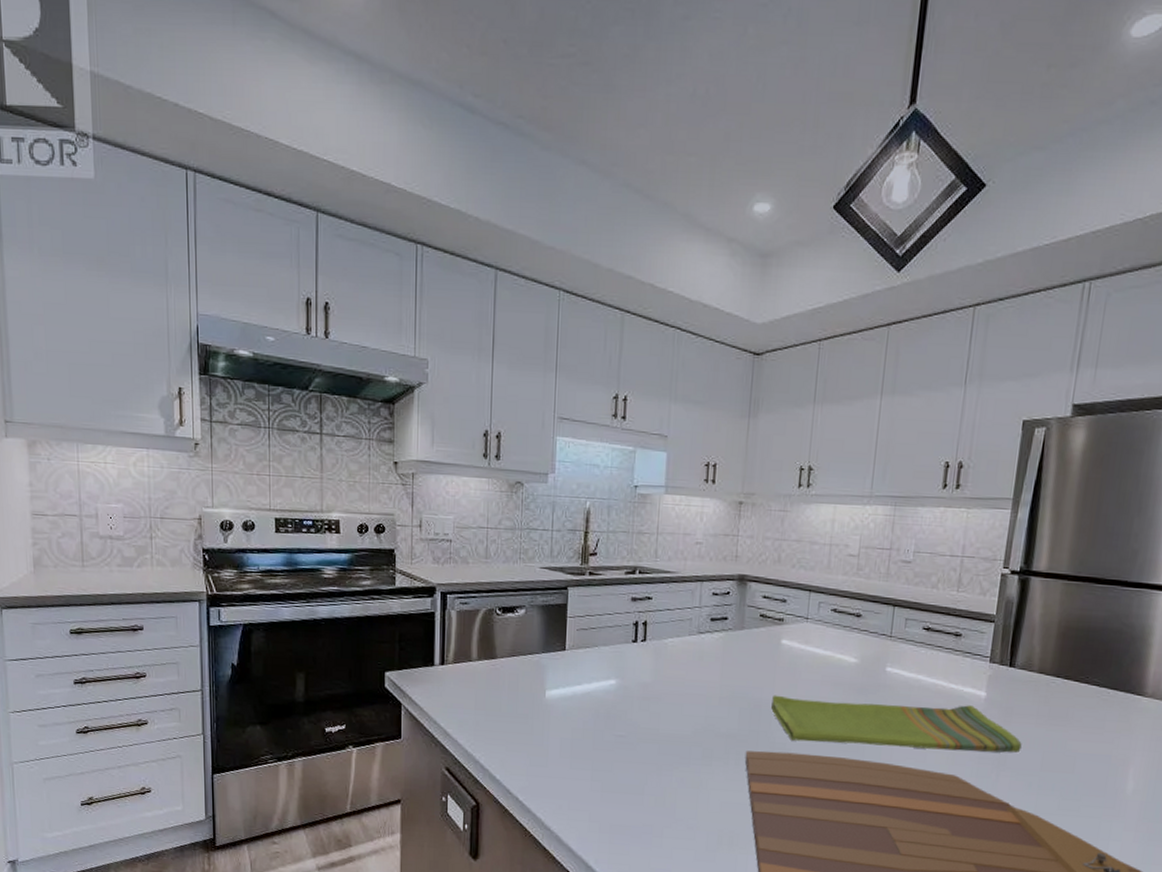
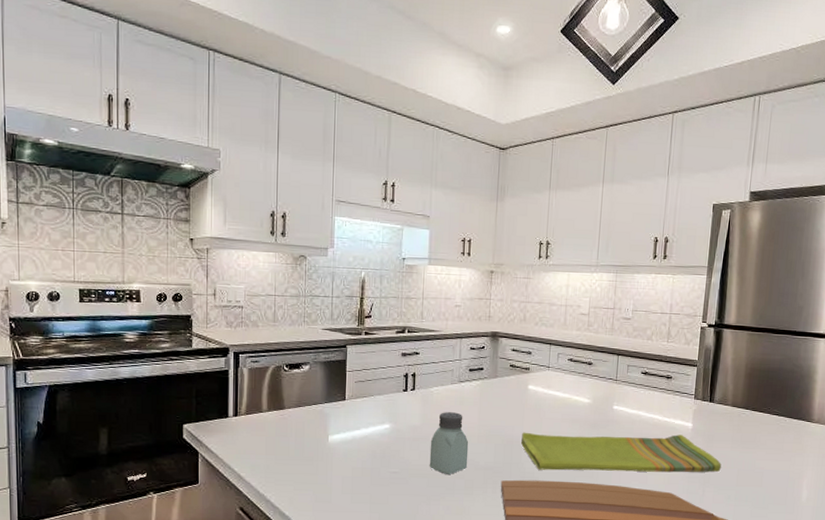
saltshaker: none [661,668,709,742] -> present [429,412,469,475]

